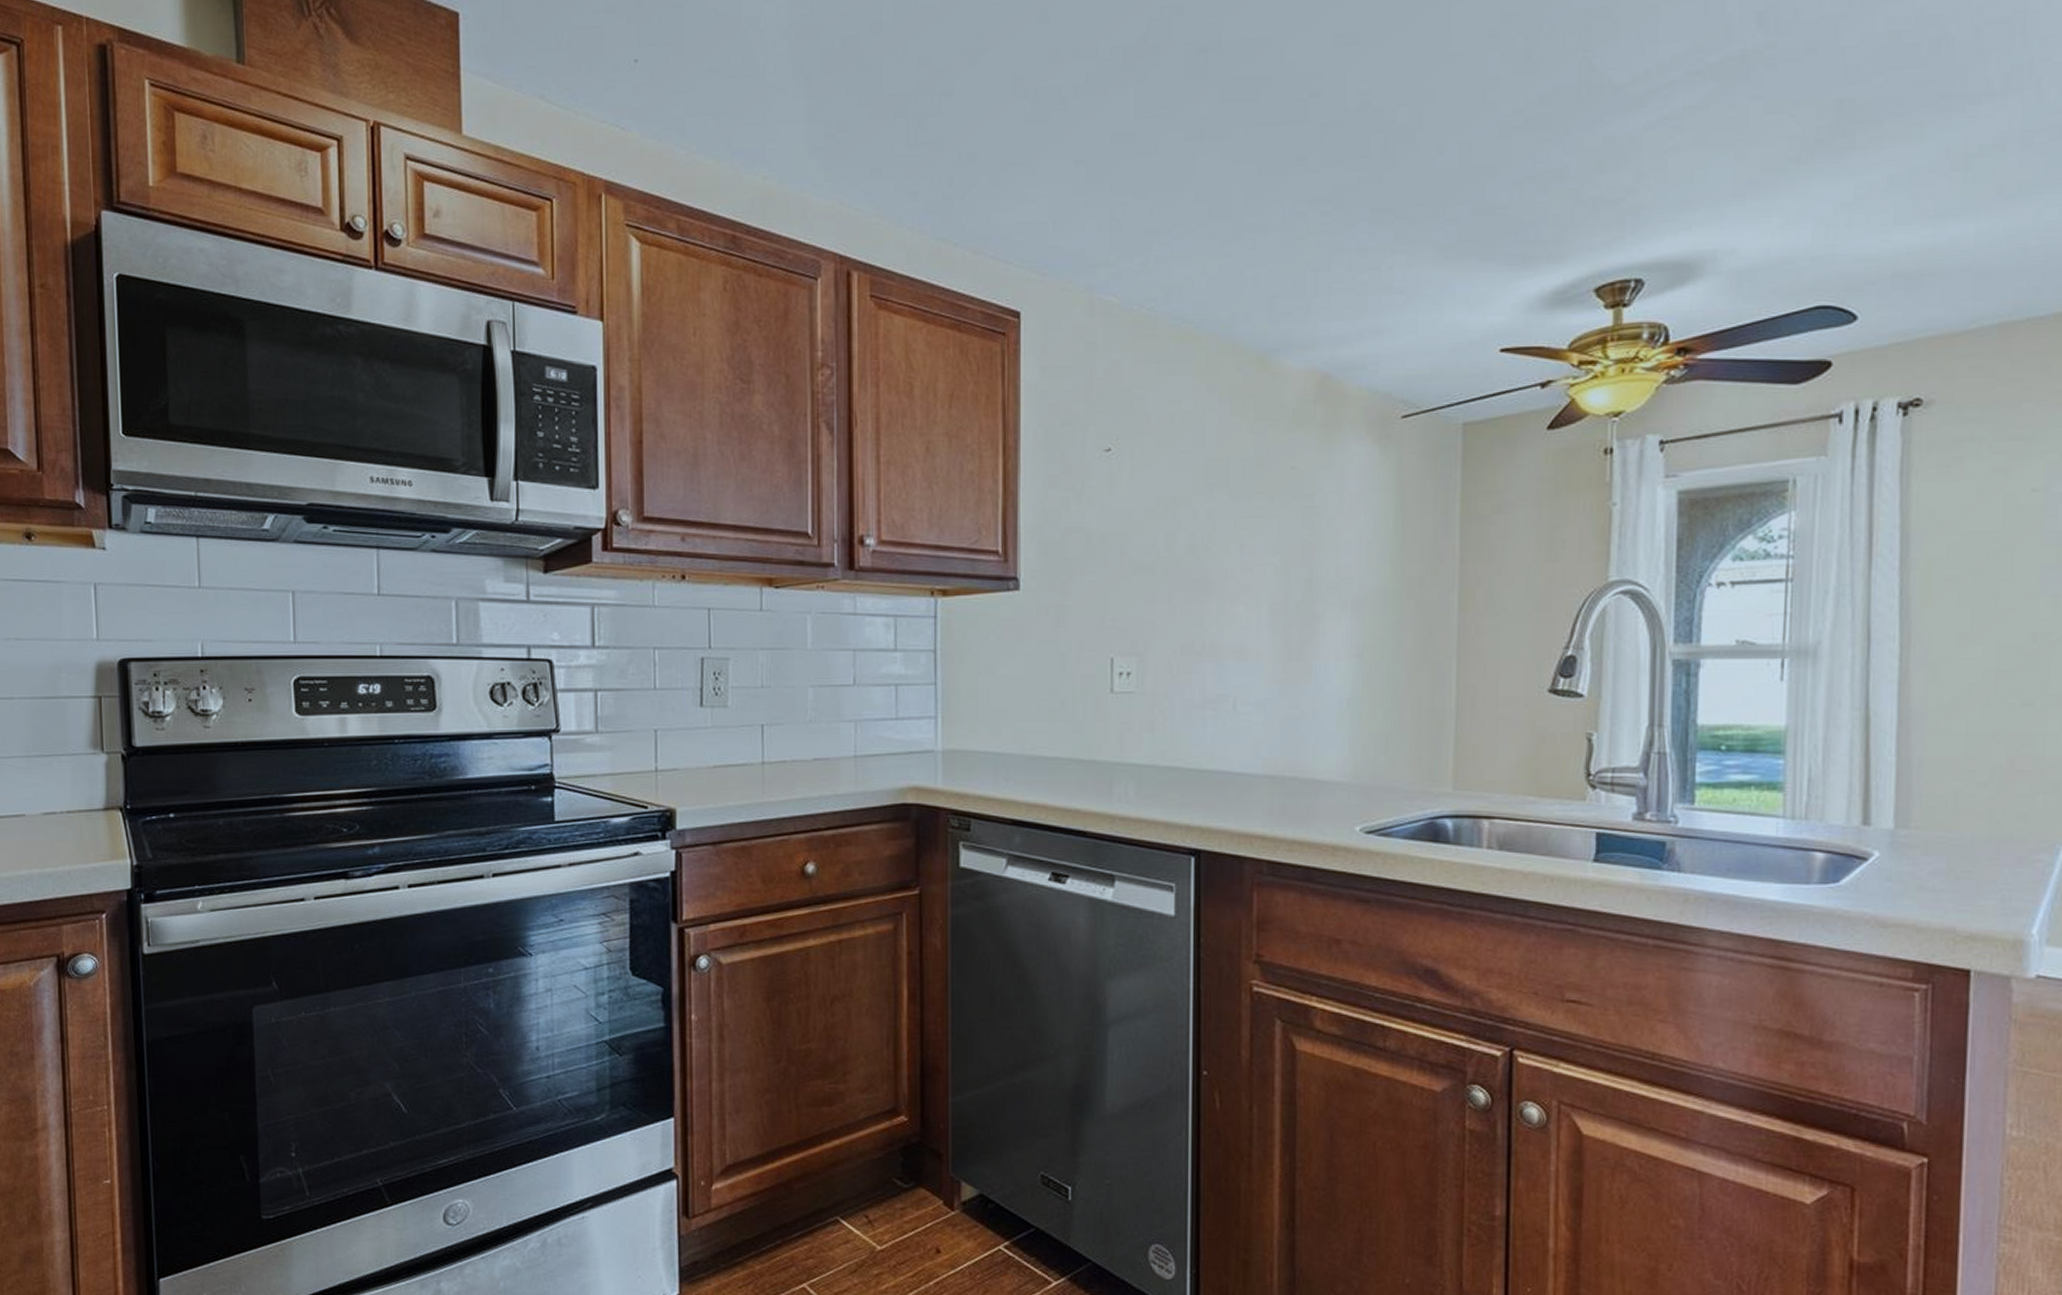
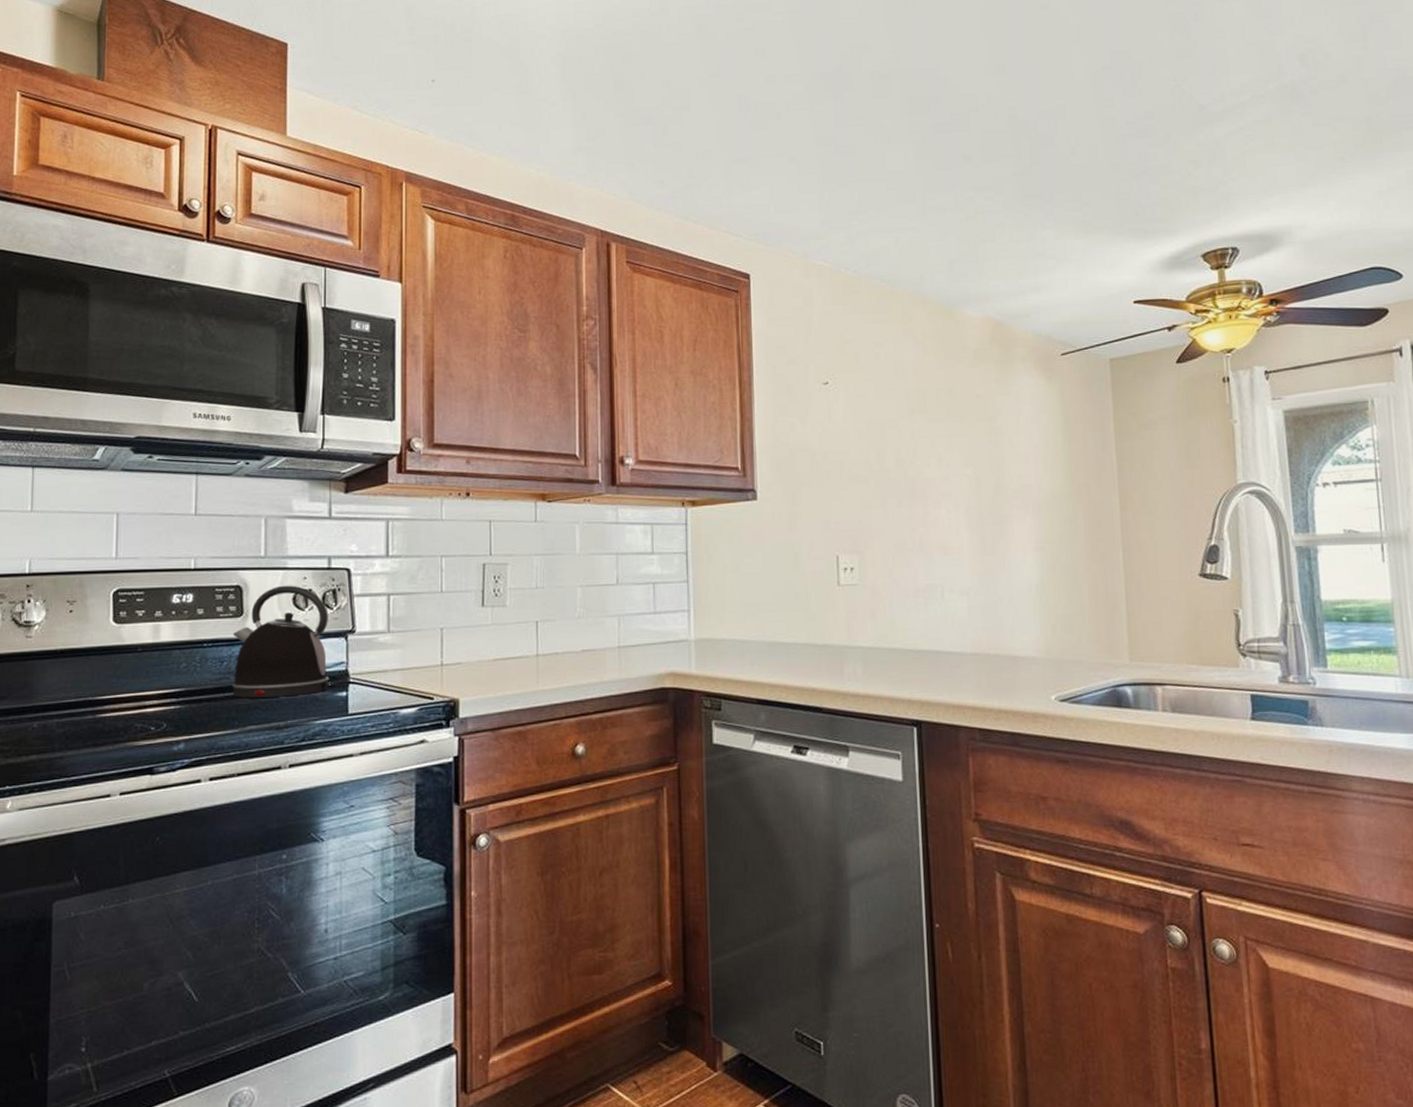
kettle: none [425,677,537,800] -> present [232,585,333,698]

